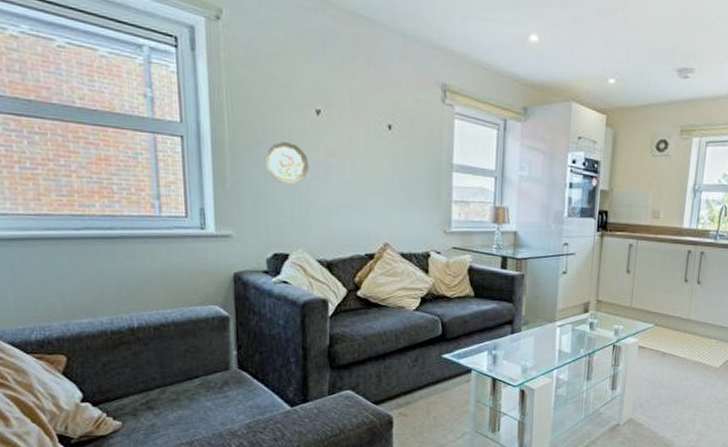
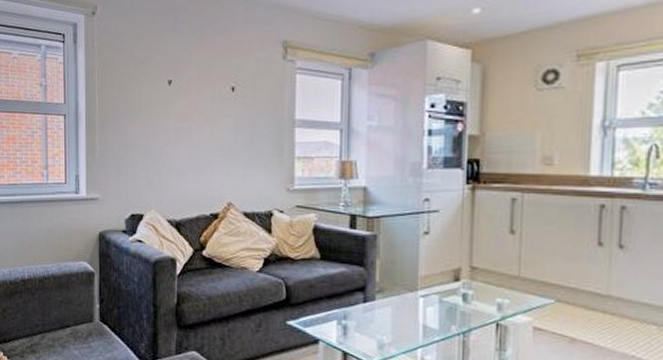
decorative plate: present [265,141,310,185] -> none [126,111,162,150]

